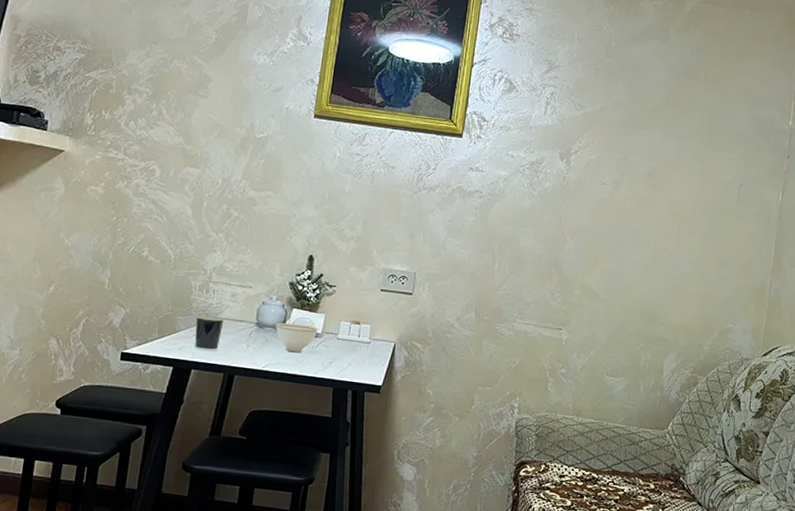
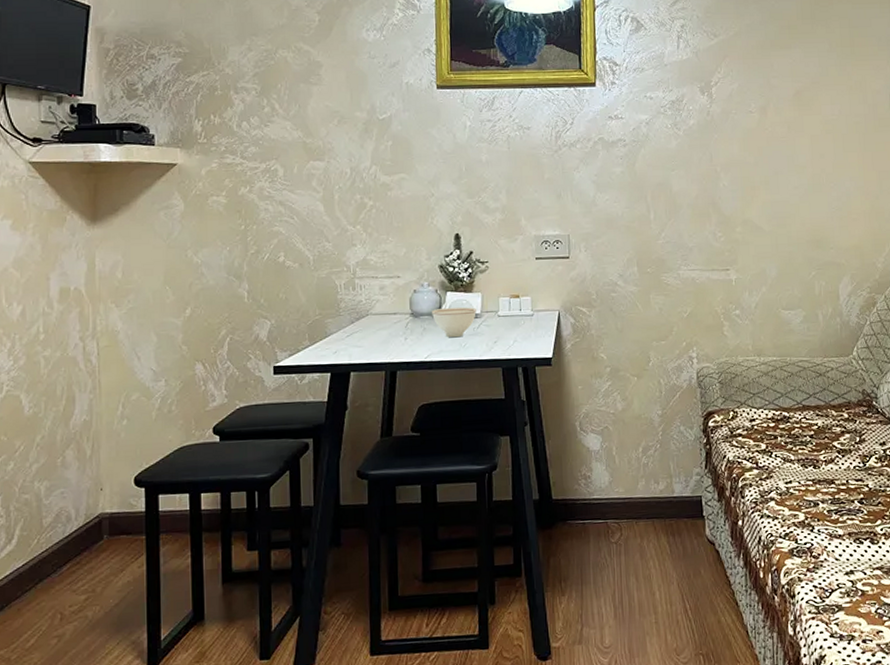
mug: present [194,316,224,352] -> none [346,314,377,352]

